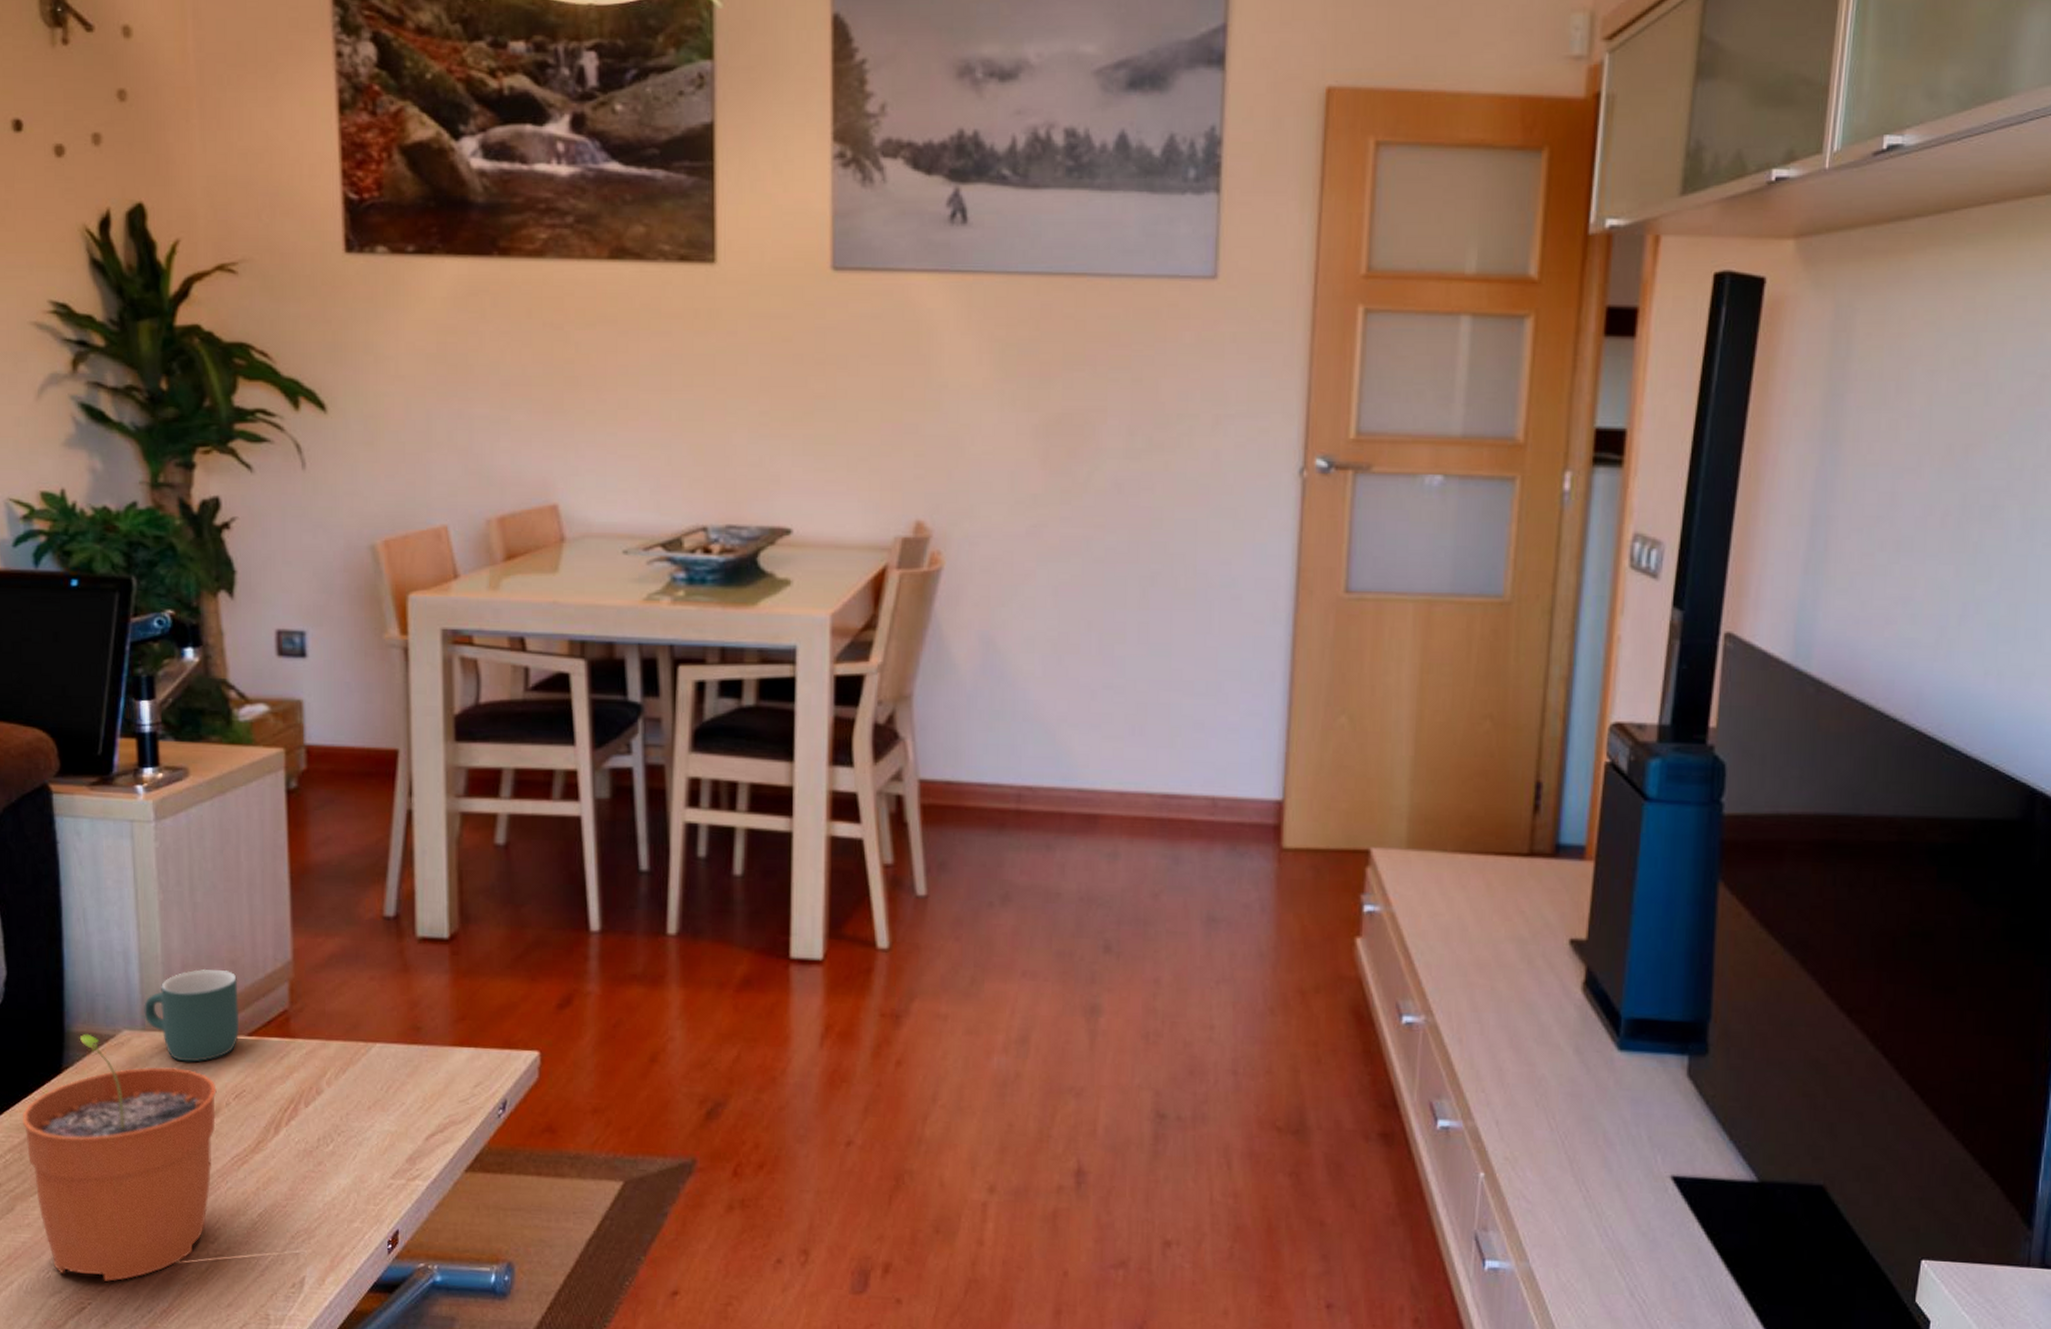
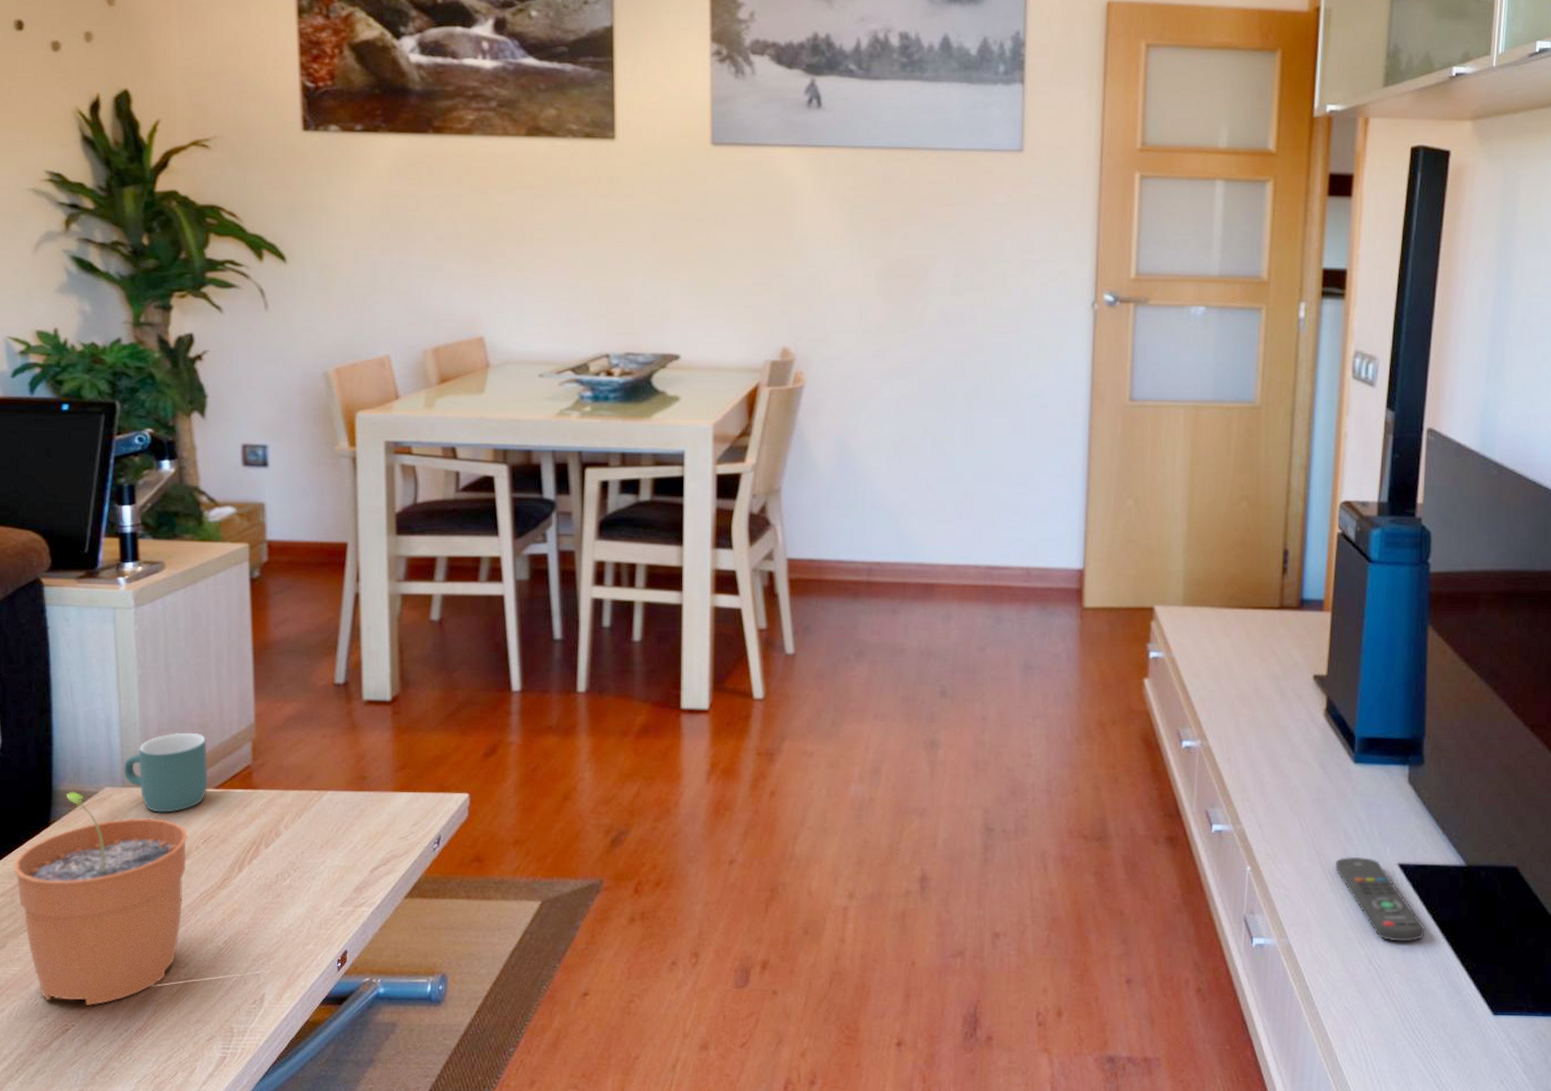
remote control: none [1590,1165,1704,1273] -> present [1335,857,1425,942]

